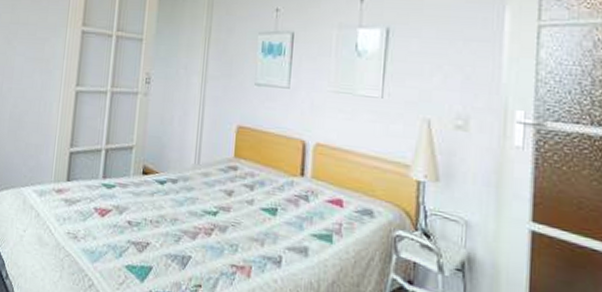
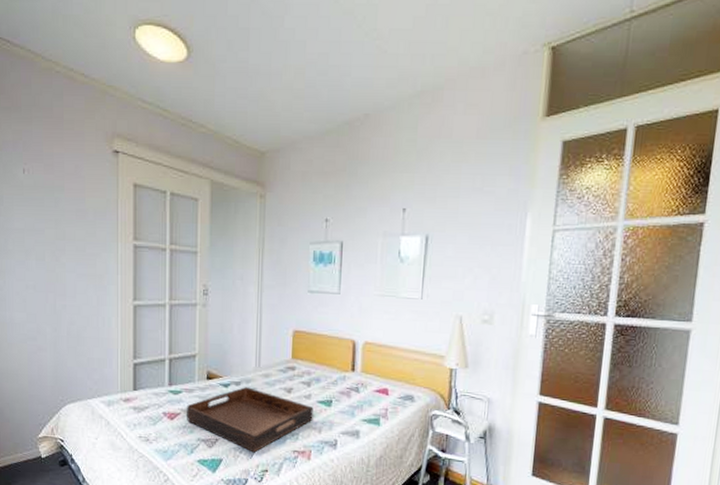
serving tray: none [118,185,256,263] -> present [187,387,314,453]

